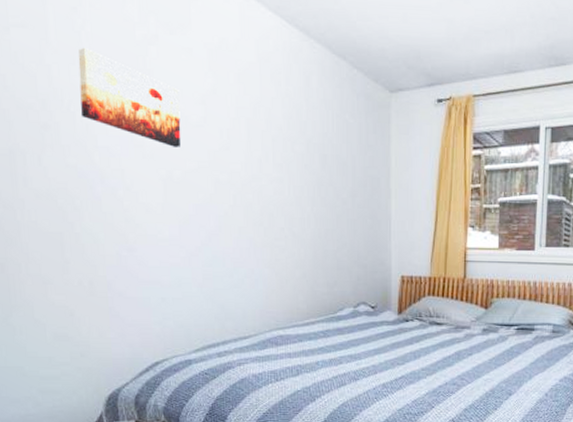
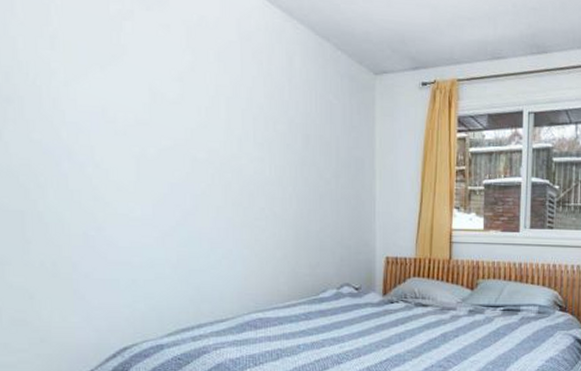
wall art: present [78,47,181,147] -> none [46,20,157,124]

